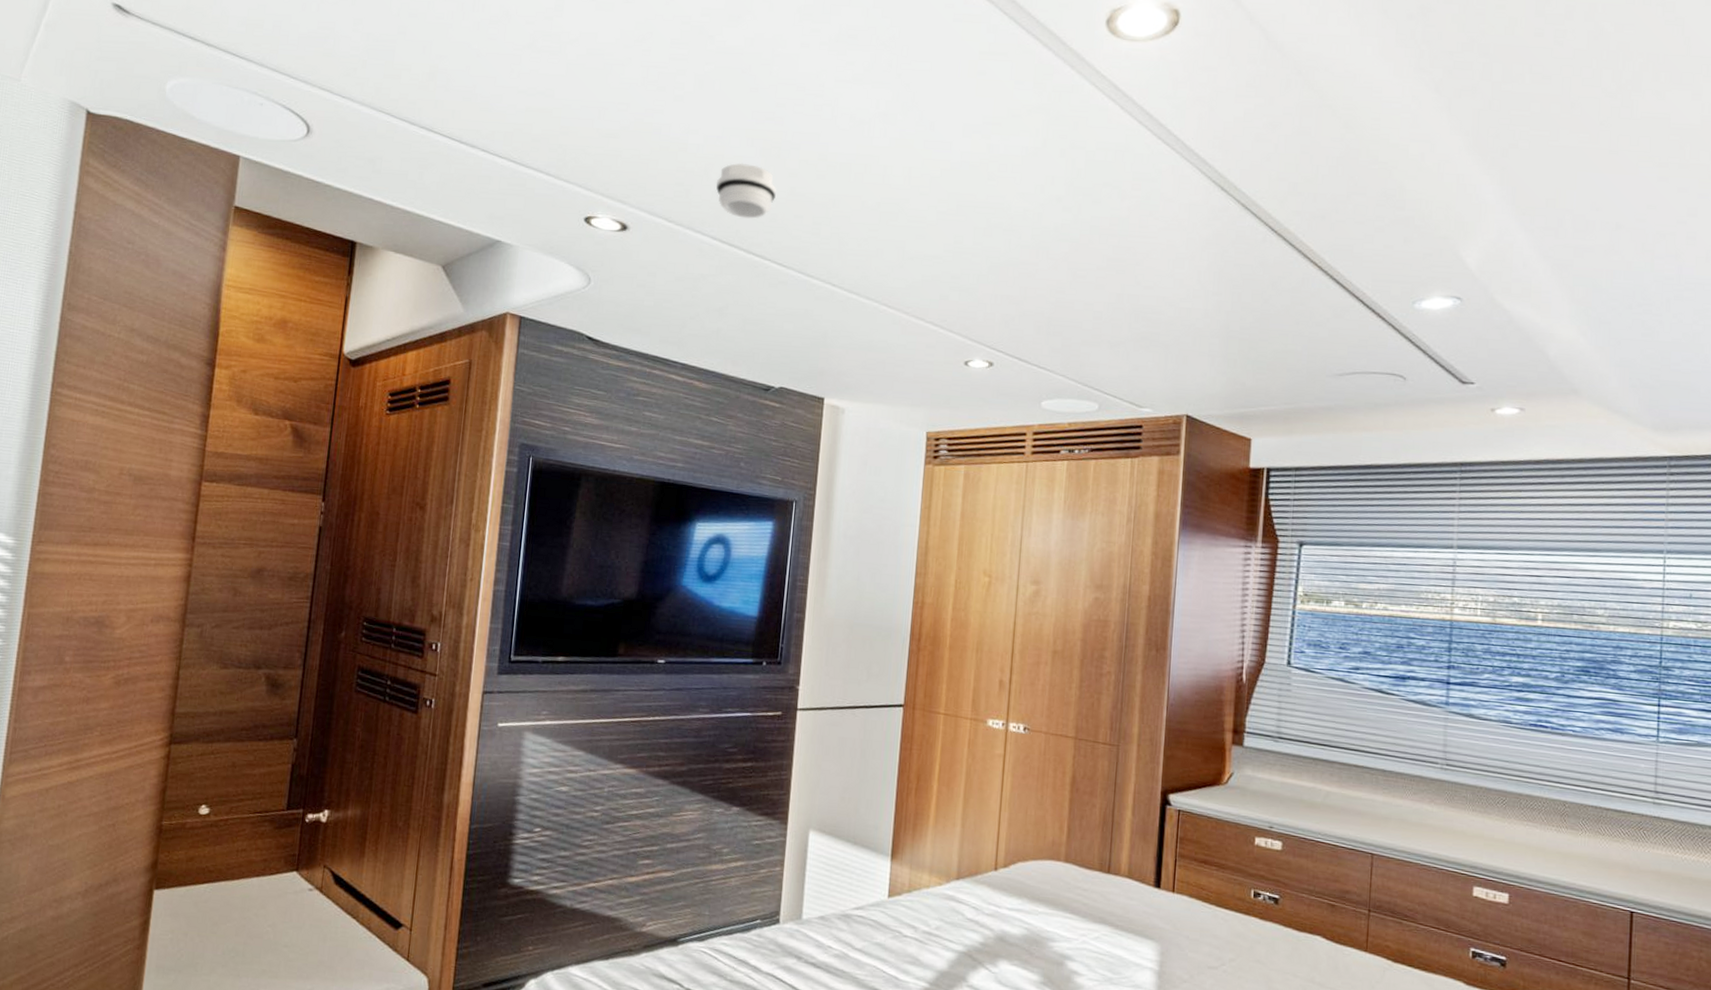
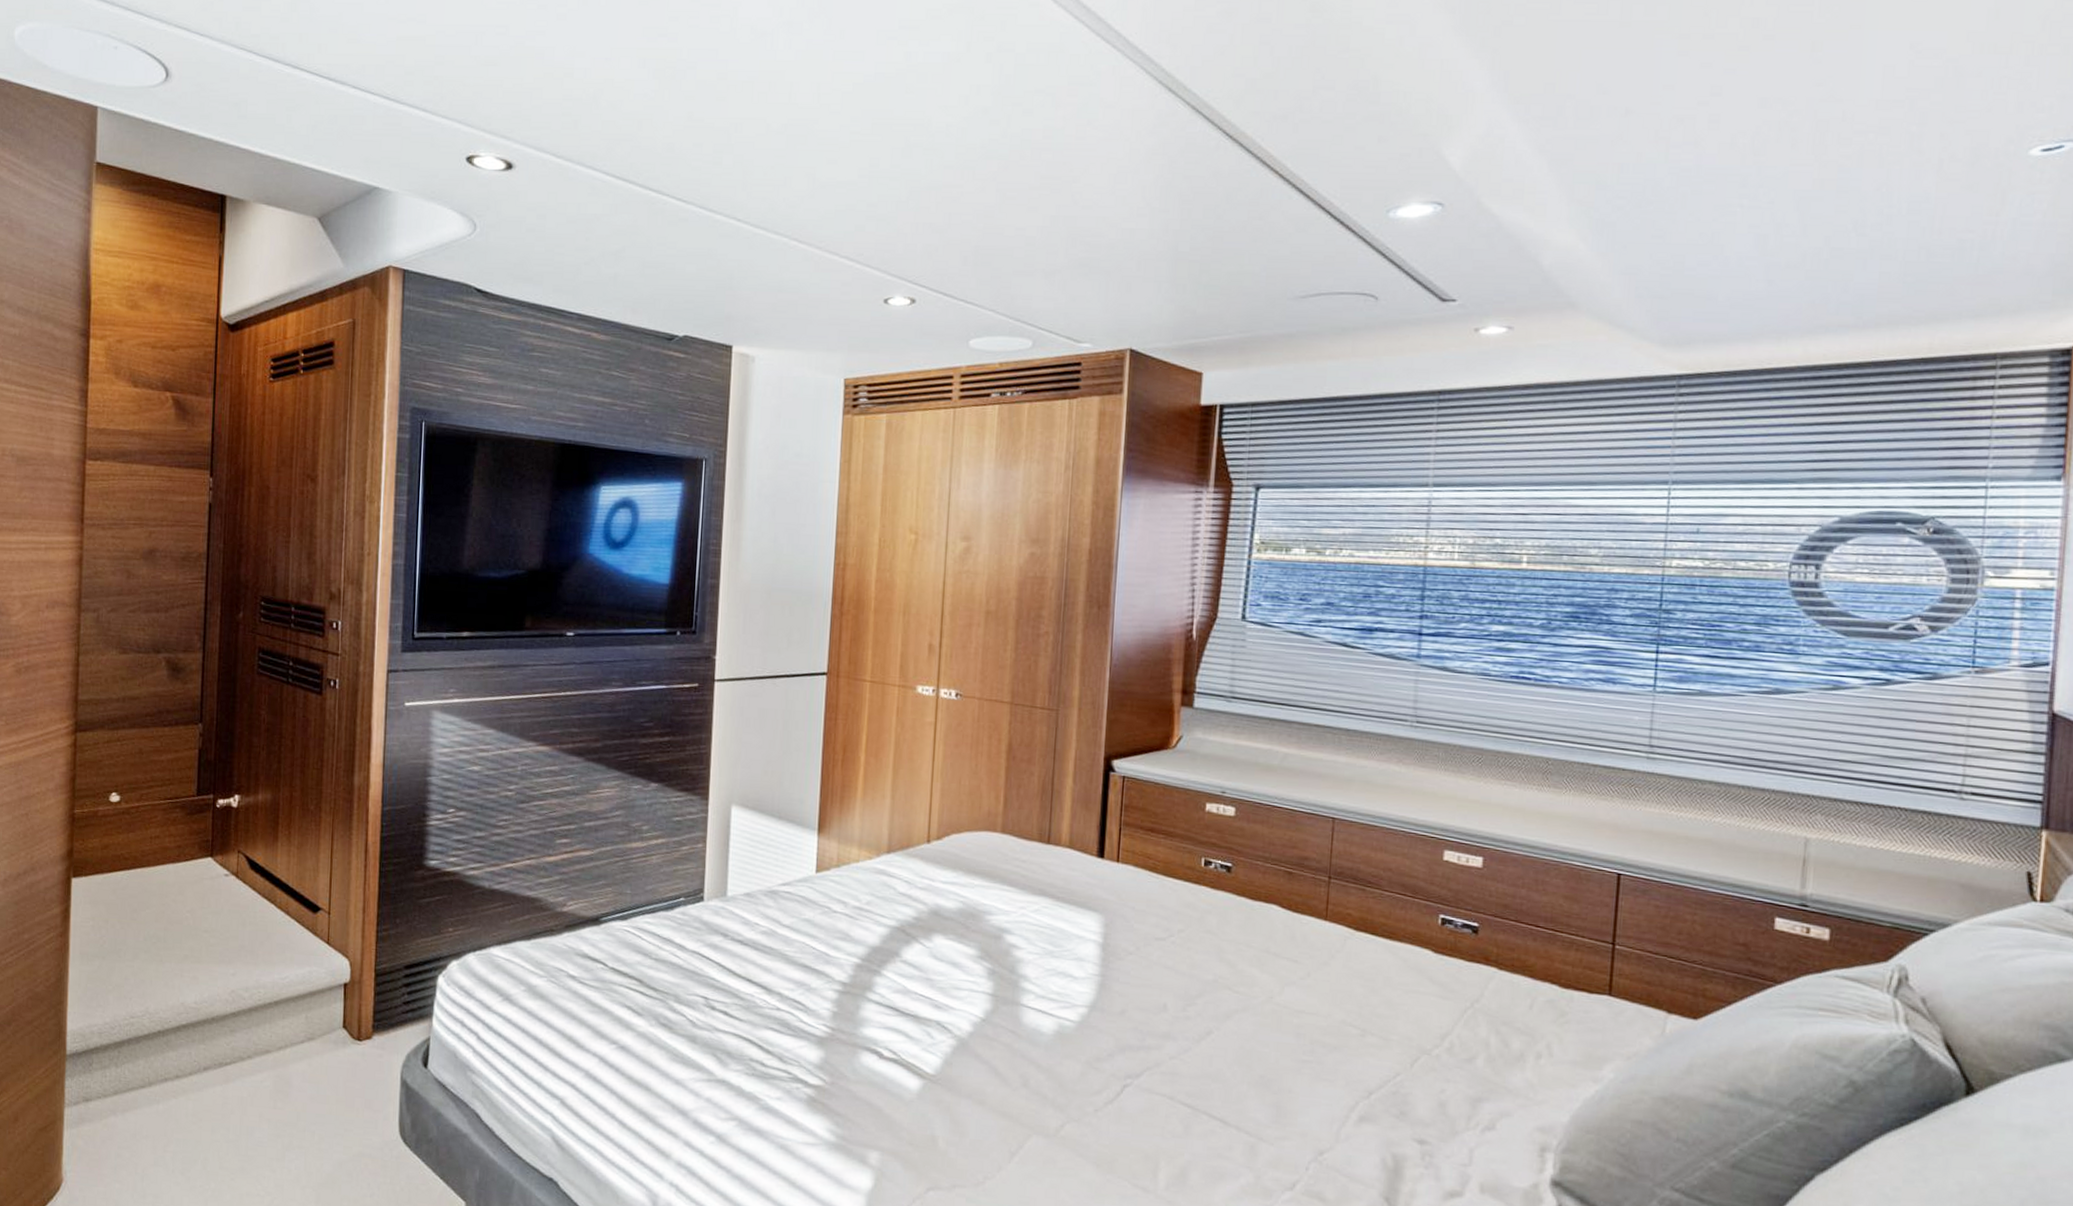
smoke detector: present [715,162,777,219] -> none [606,87,673,150]

